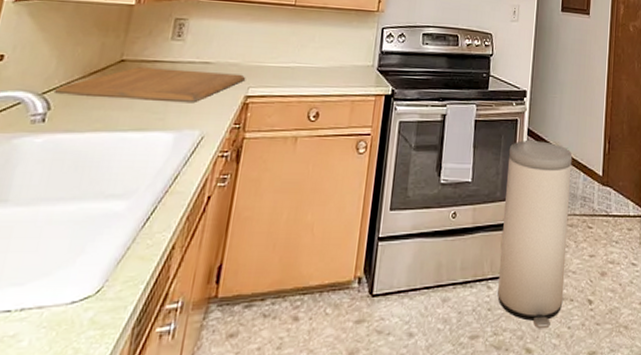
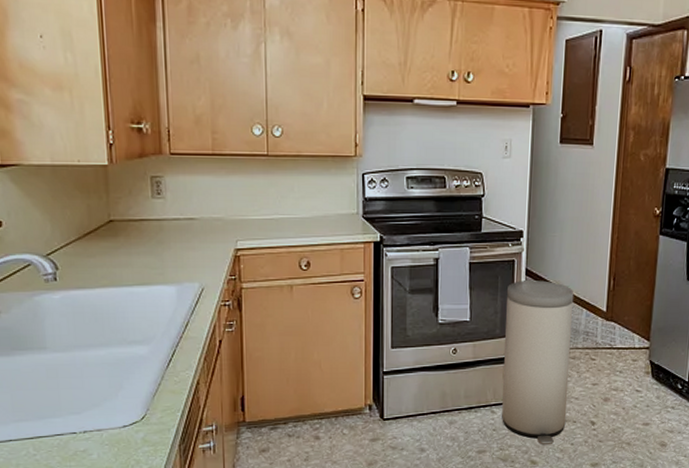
chopping board: present [53,67,246,104] -> none [56,226,233,258]

